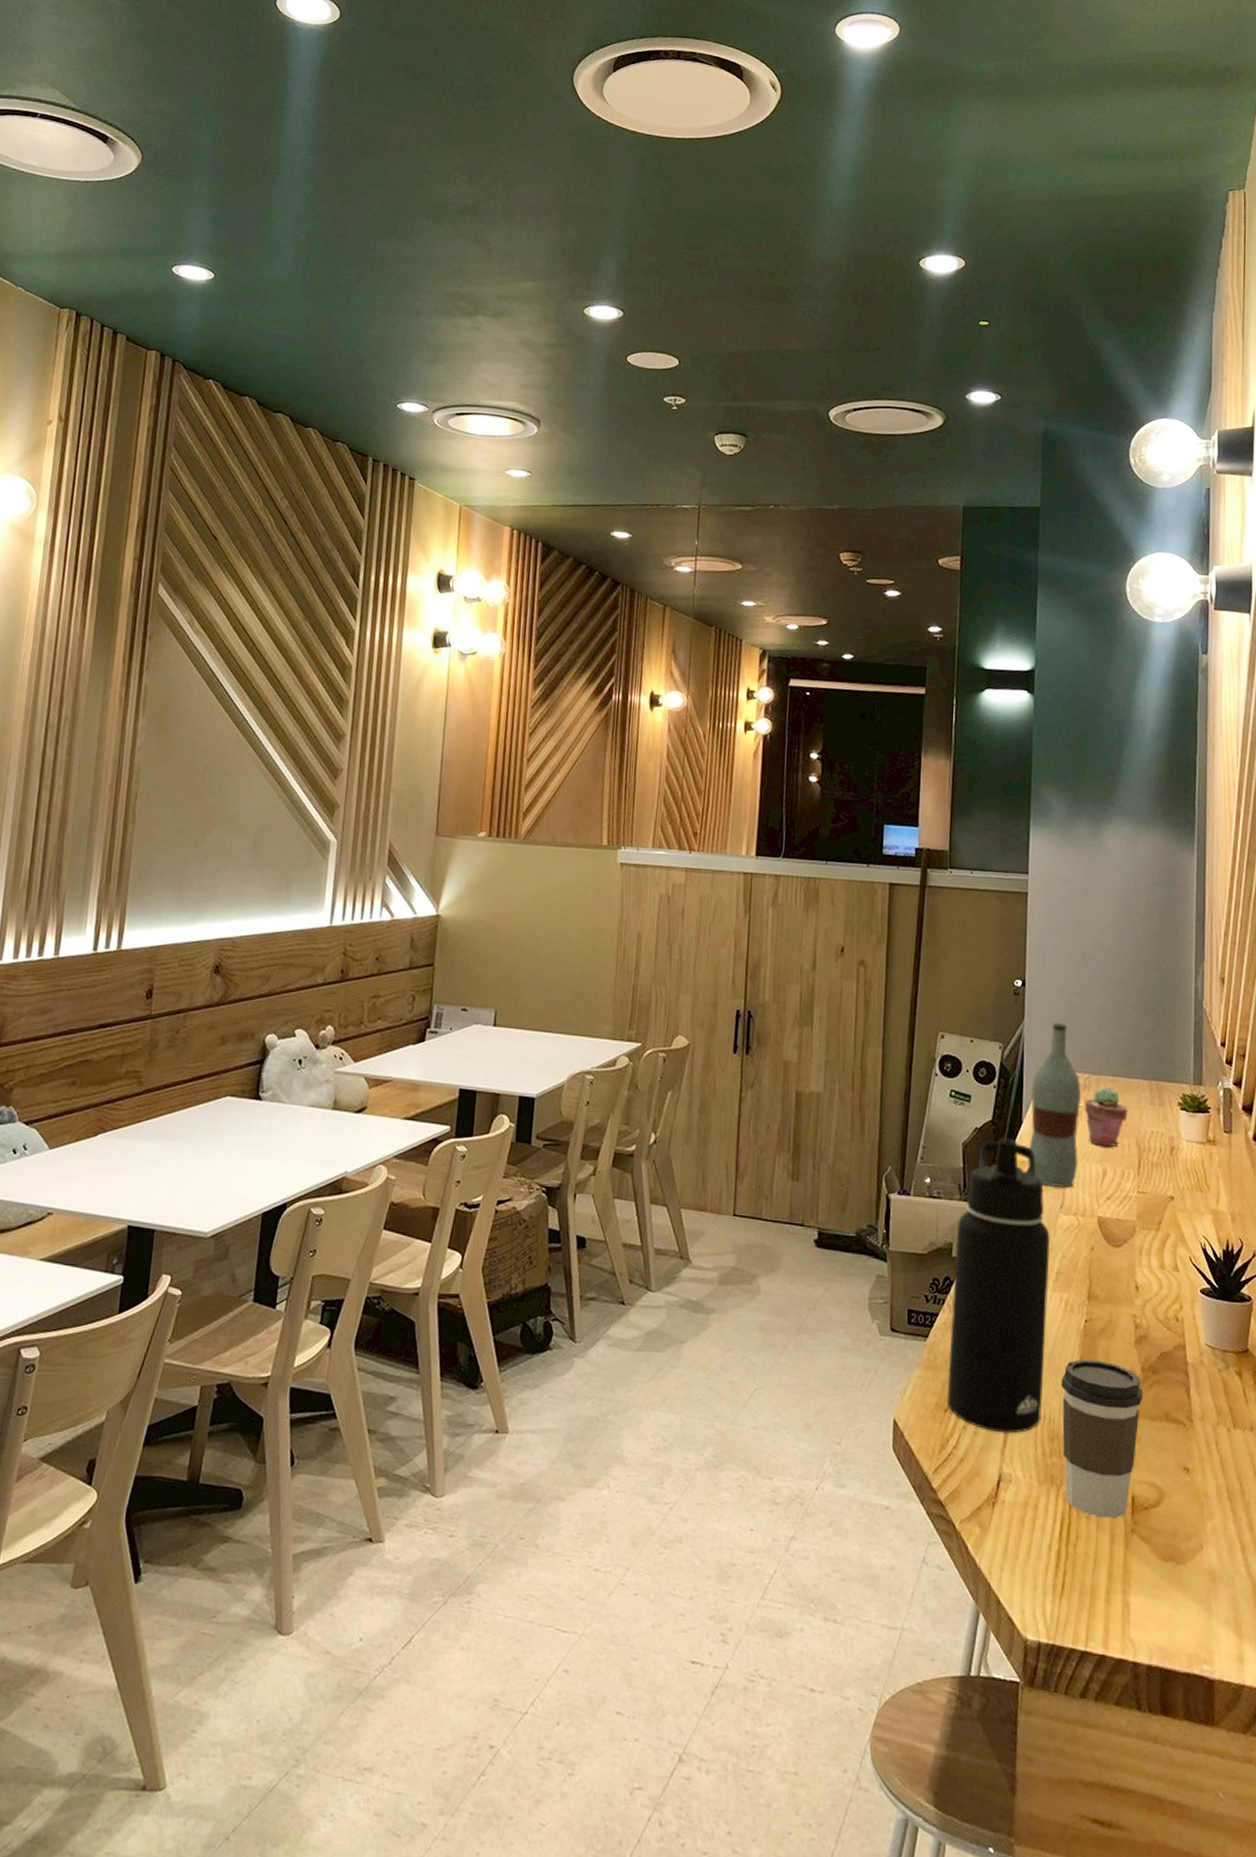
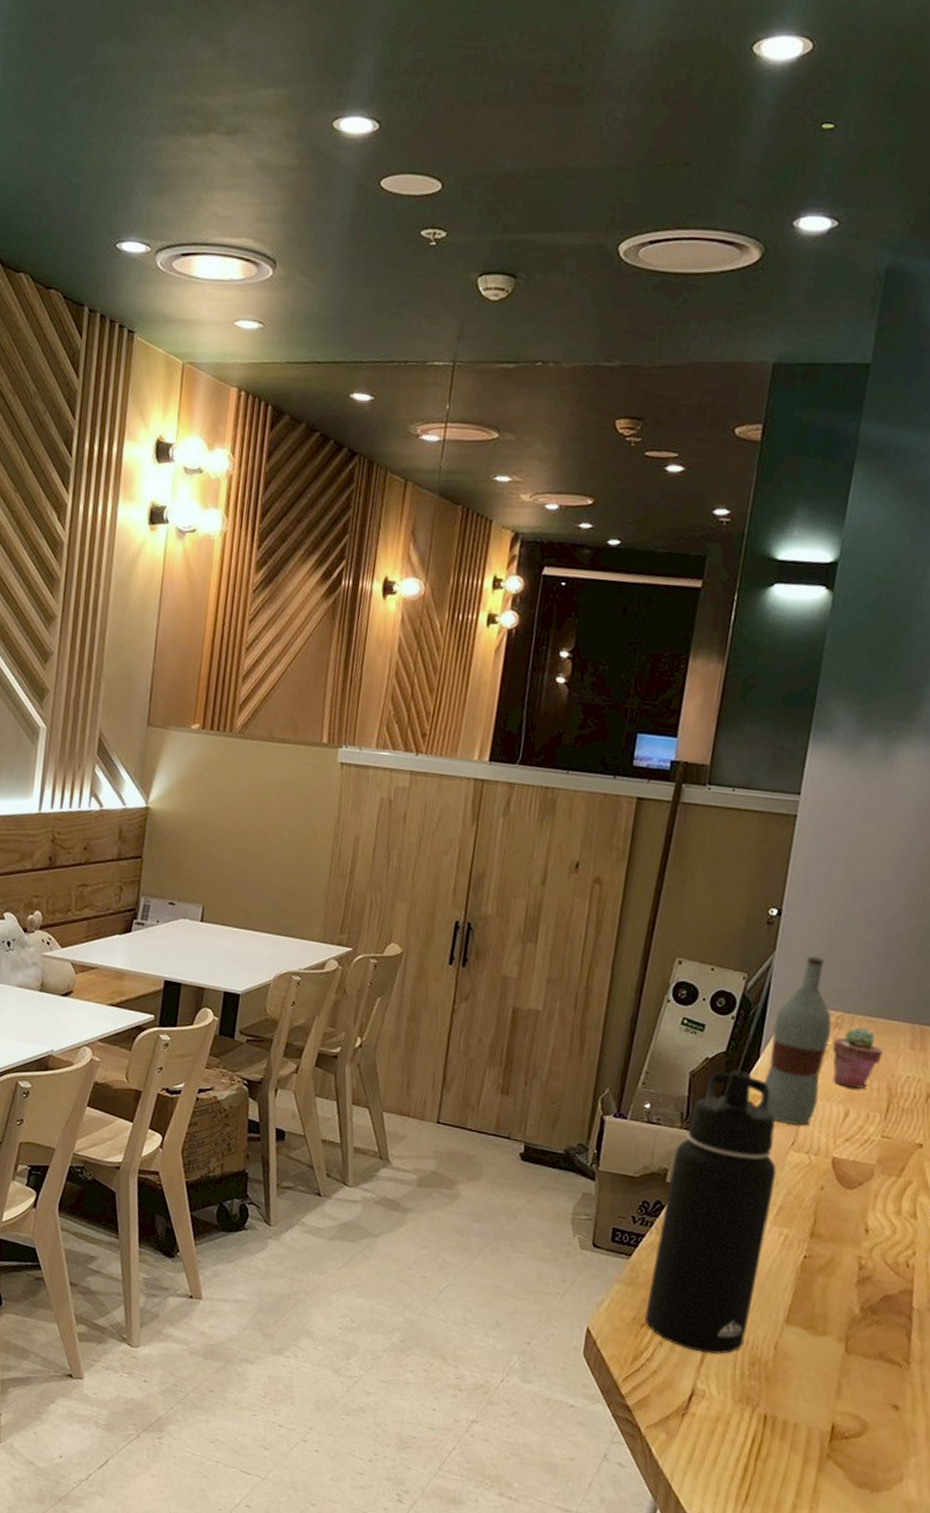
coffee cup: present [1061,1359,1144,1519] -> none [760,1292,859,1443]

